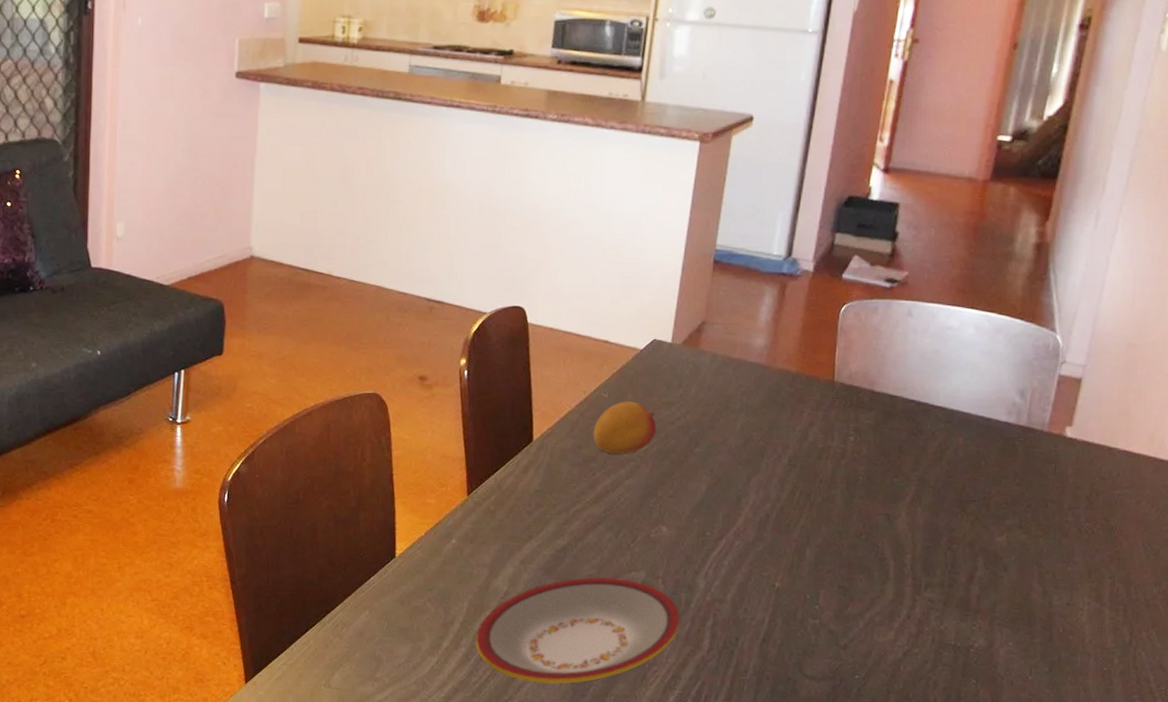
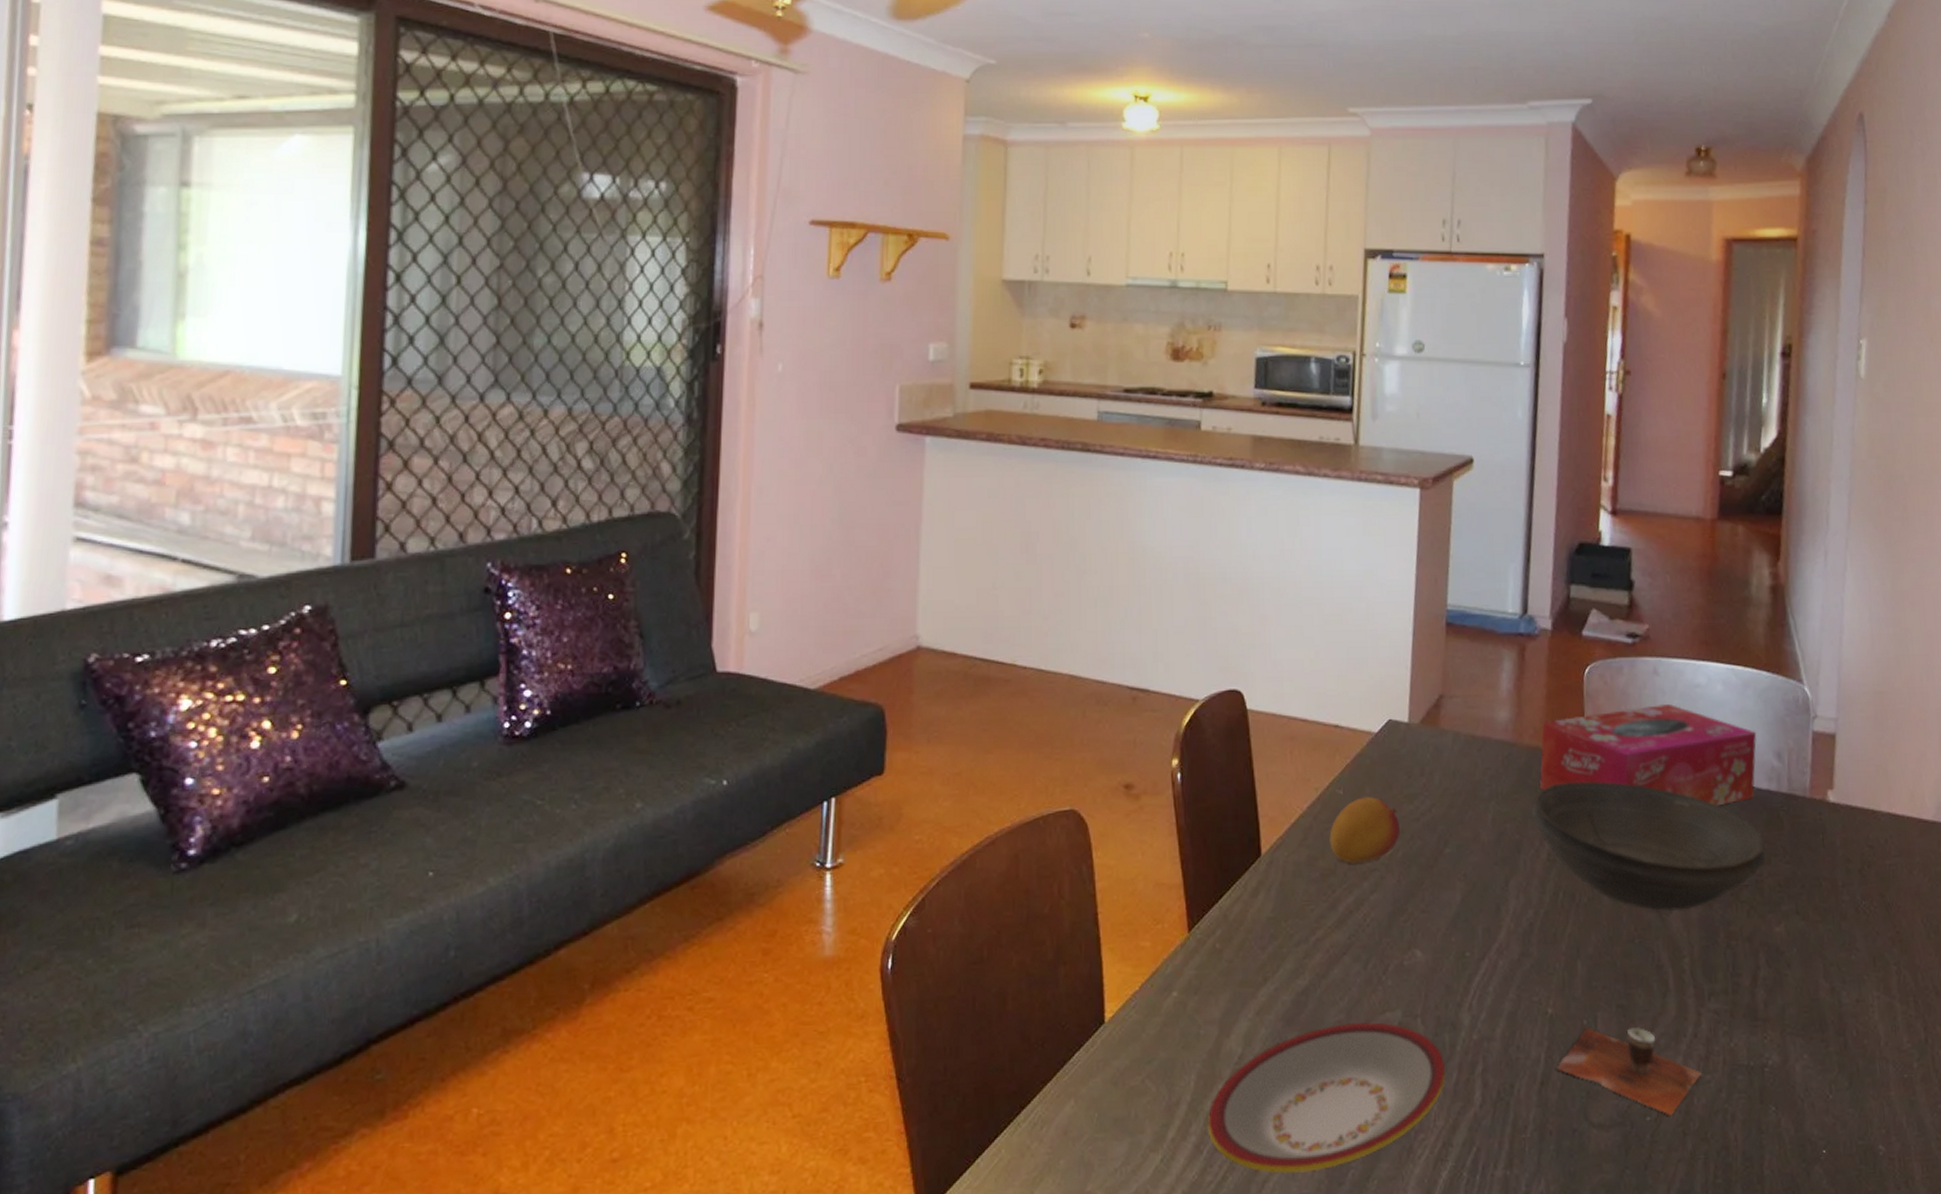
bowl: none [778,402,997,516] -> present [1532,781,1766,911]
cup: none [778,600,910,677] -> present [1557,1027,1702,1116]
tissue box: none [788,341,1003,433] -> present [1540,703,1757,806]

